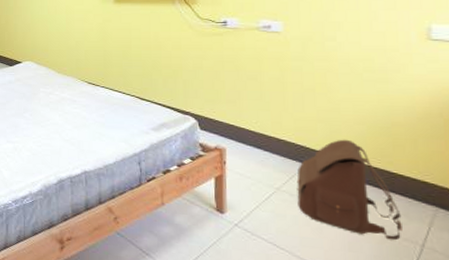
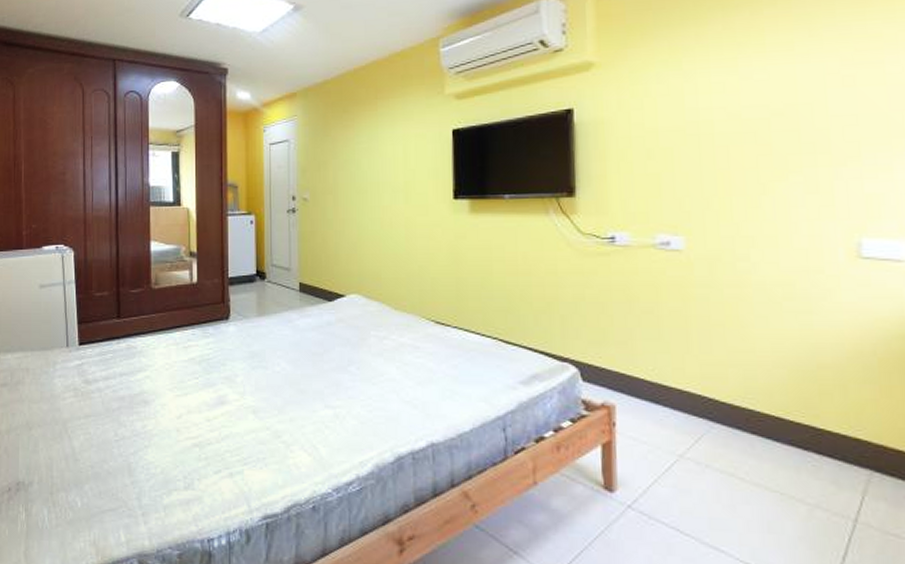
satchel: present [296,139,402,241] -> none [704,387,832,516]

